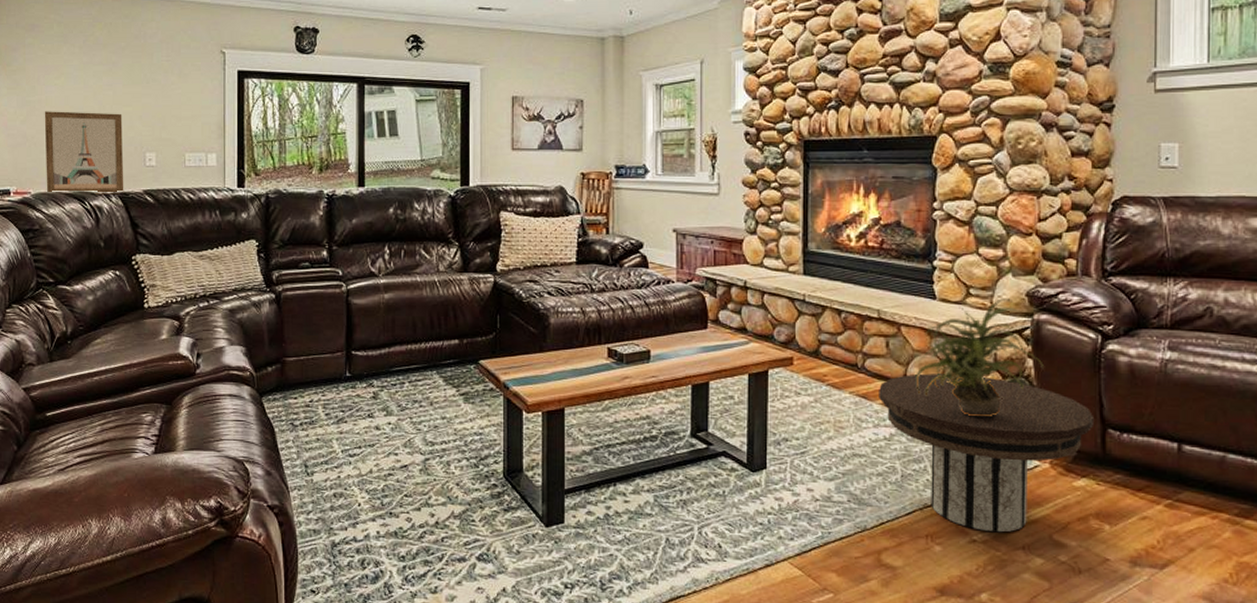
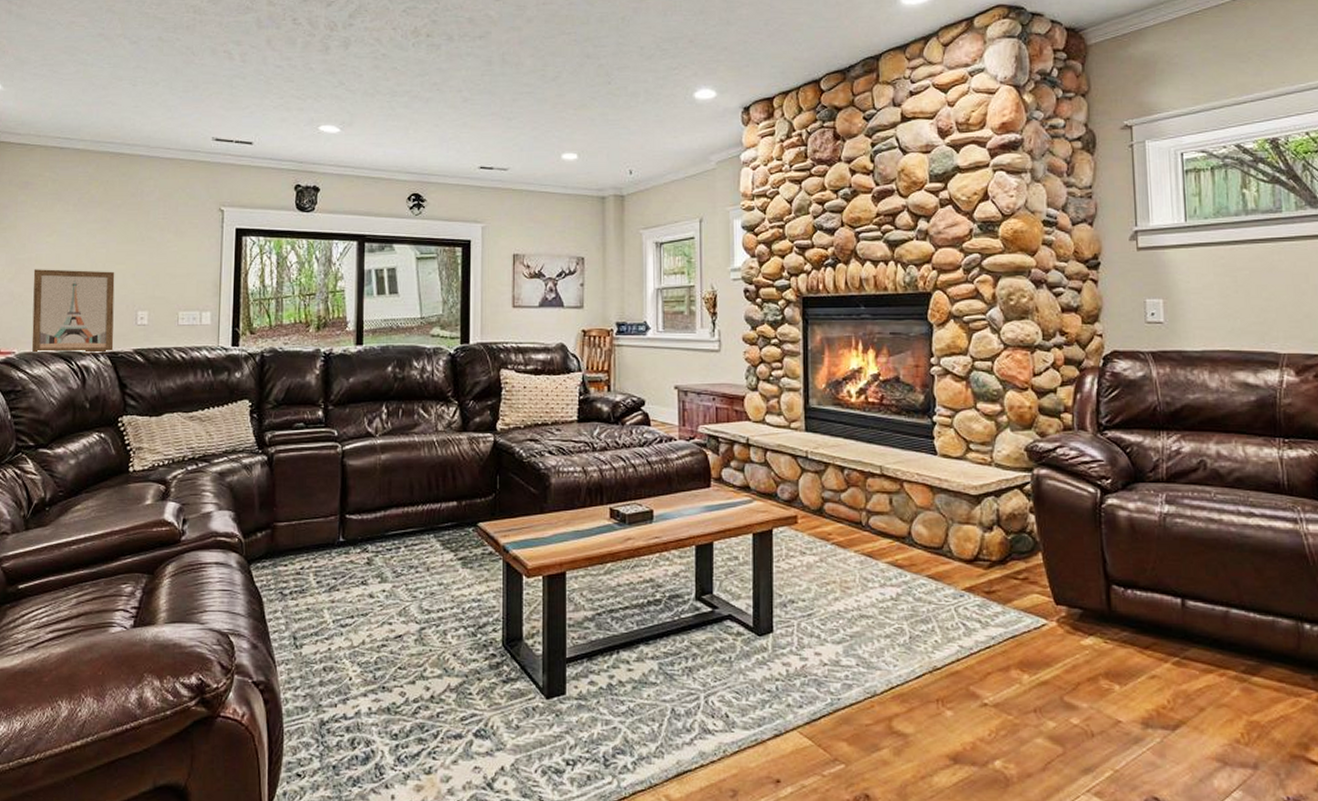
side table: present [879,373,1095,533] -> none [884,531,1099,695]
potted plant: present [915,298,1044,417] -> none [920,453,1046,575]

